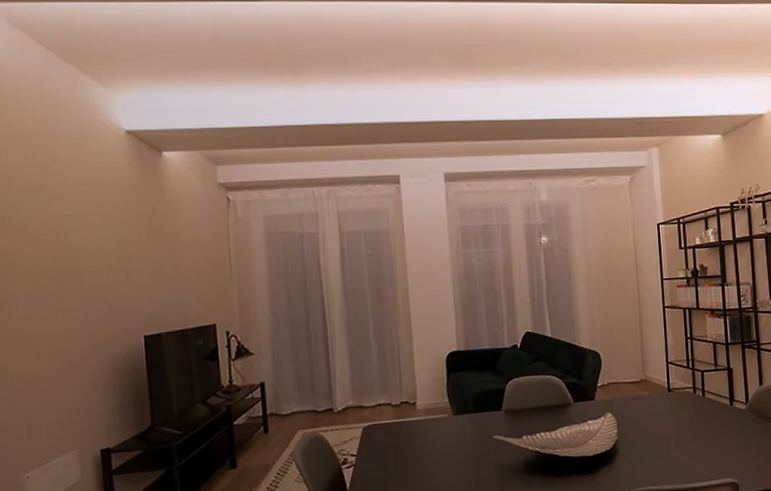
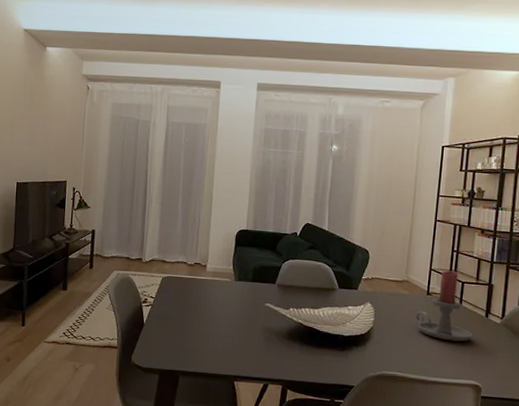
candle holder: none [660,360,721,439] -> present [415,270,472,342]

